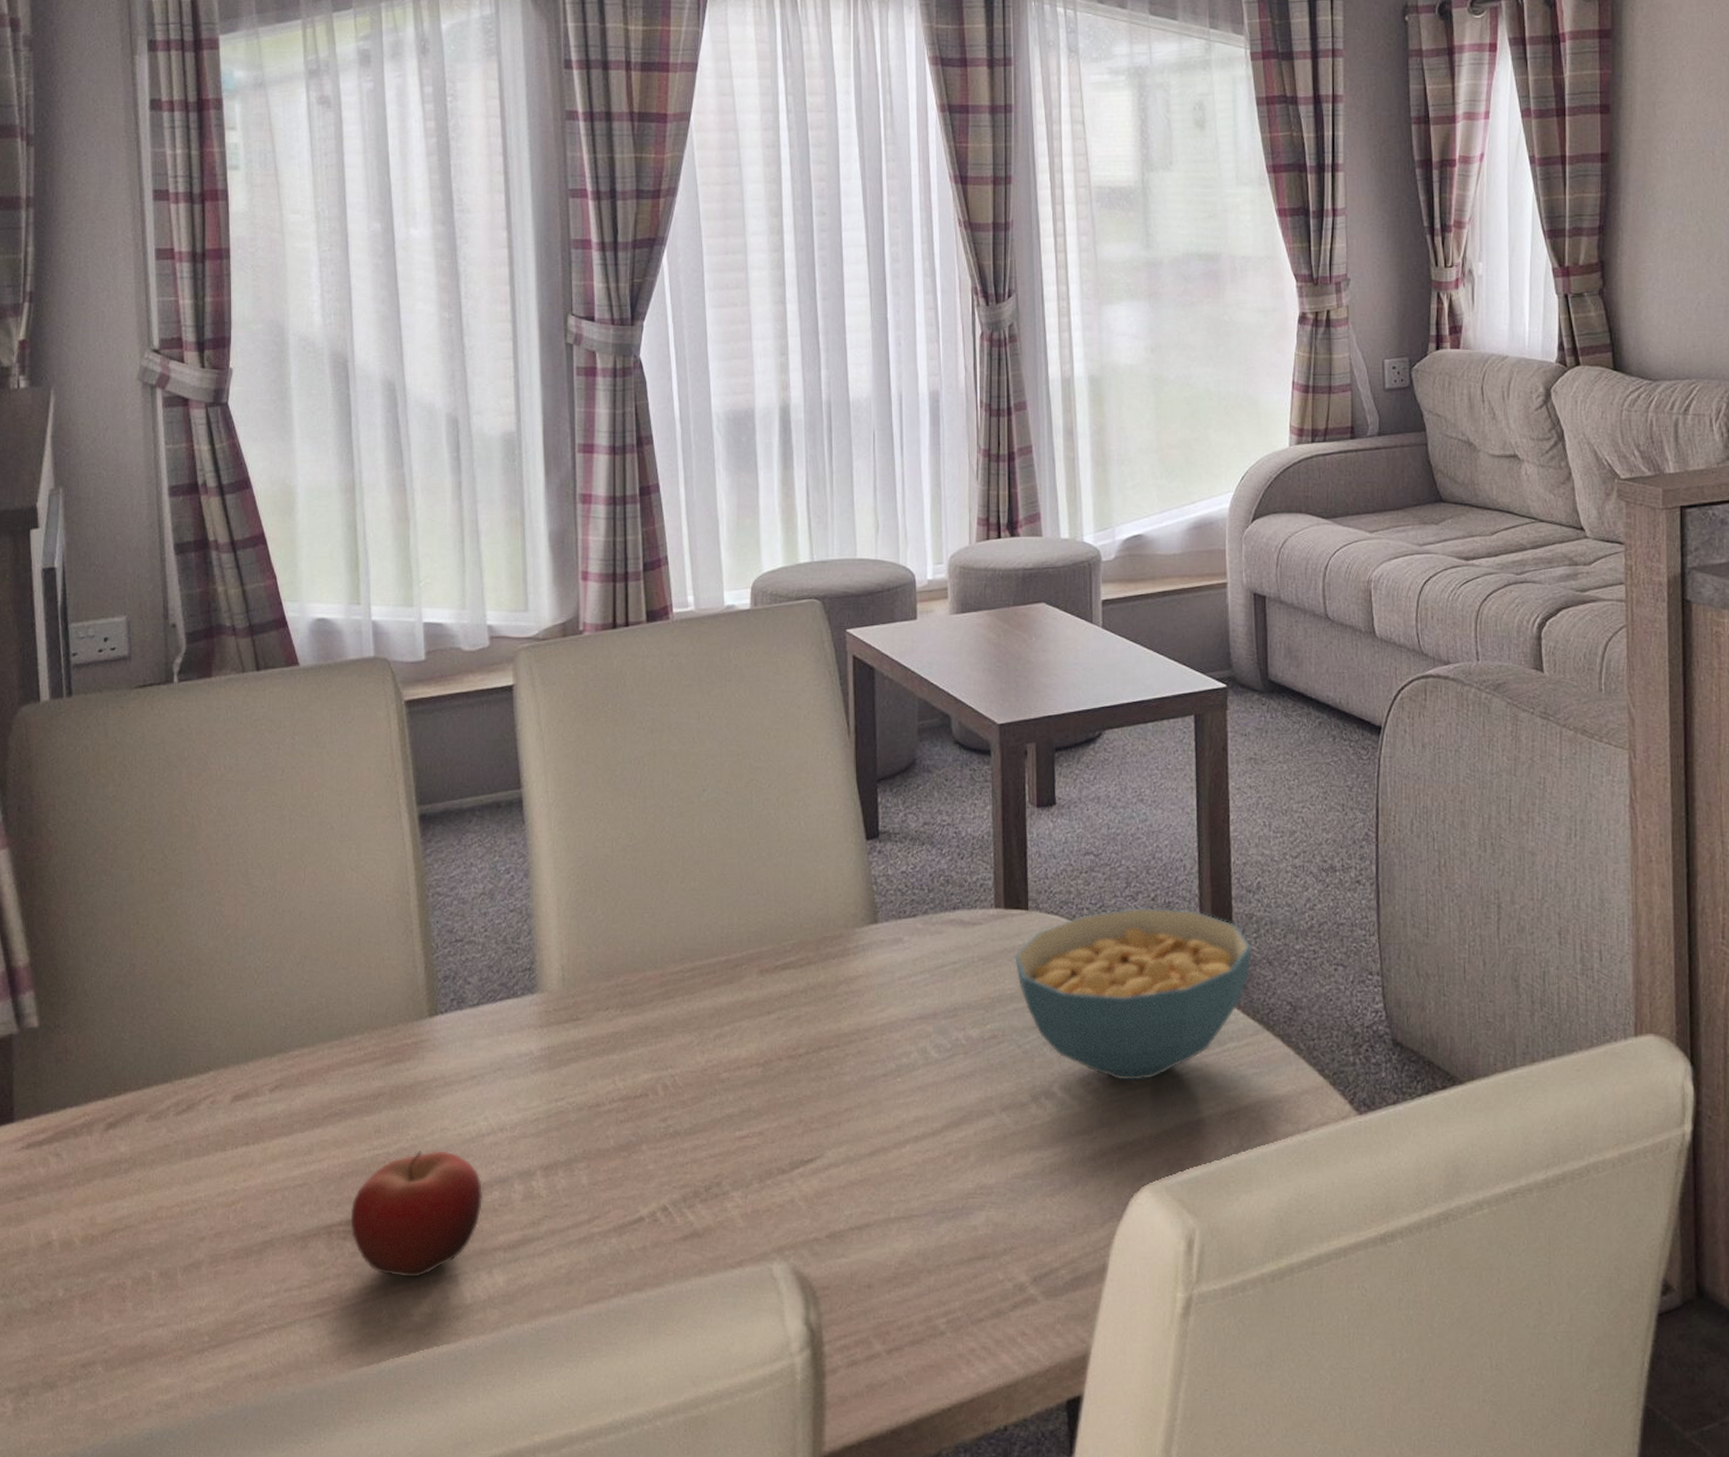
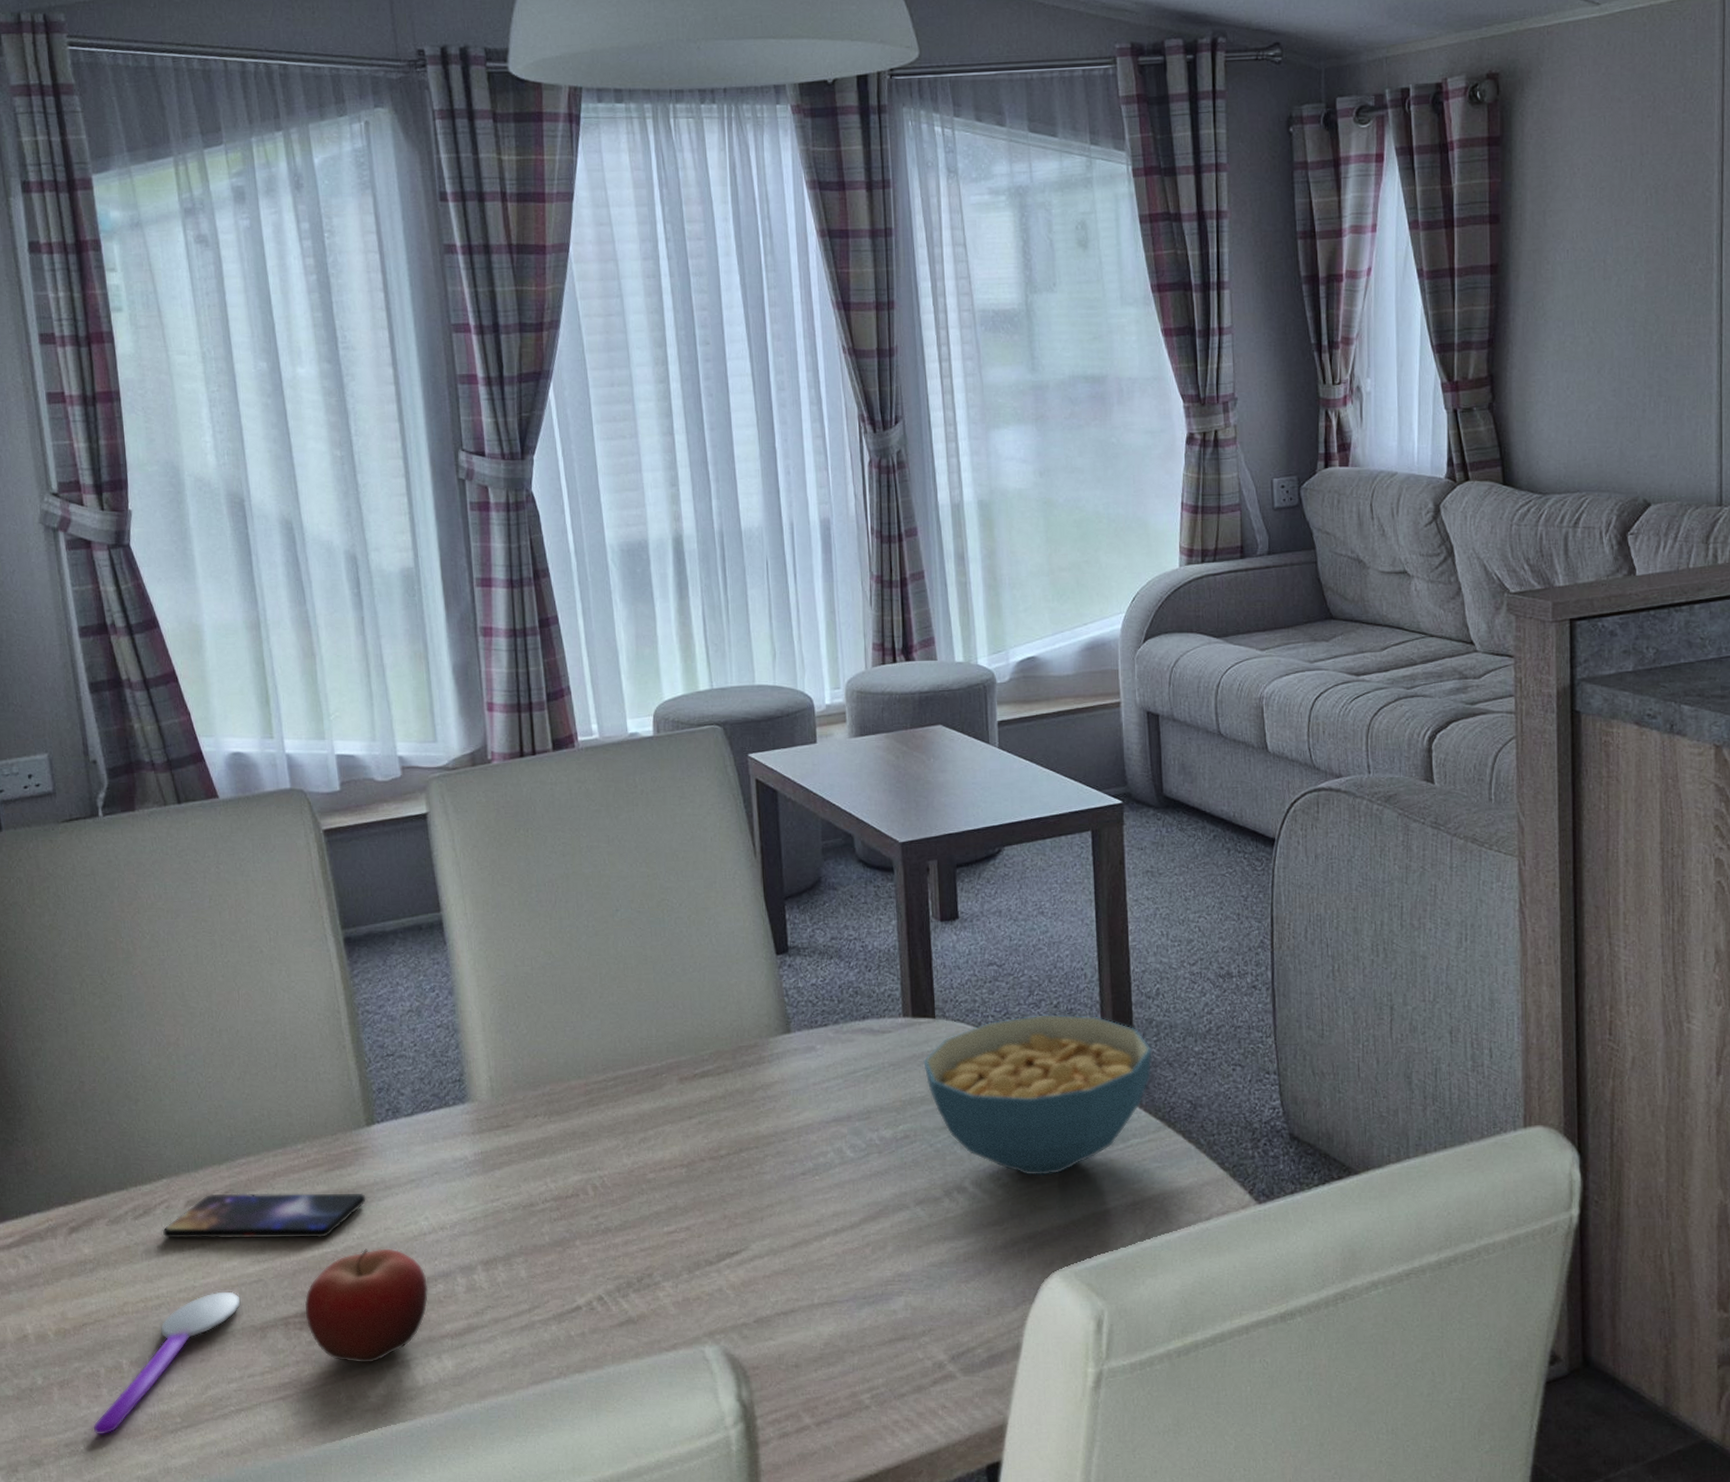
spoon: none [114,1196,283,1354] -> present [93,1291,241,1434]
smartphone: none [205,1088,424,1138] -> present [162,1193,366,1239]

